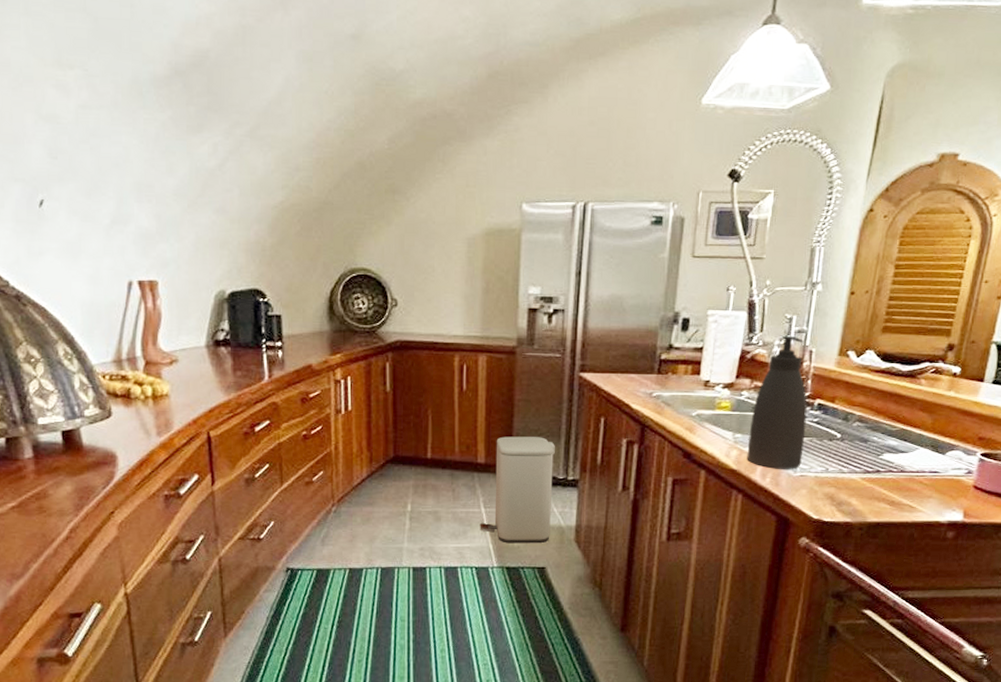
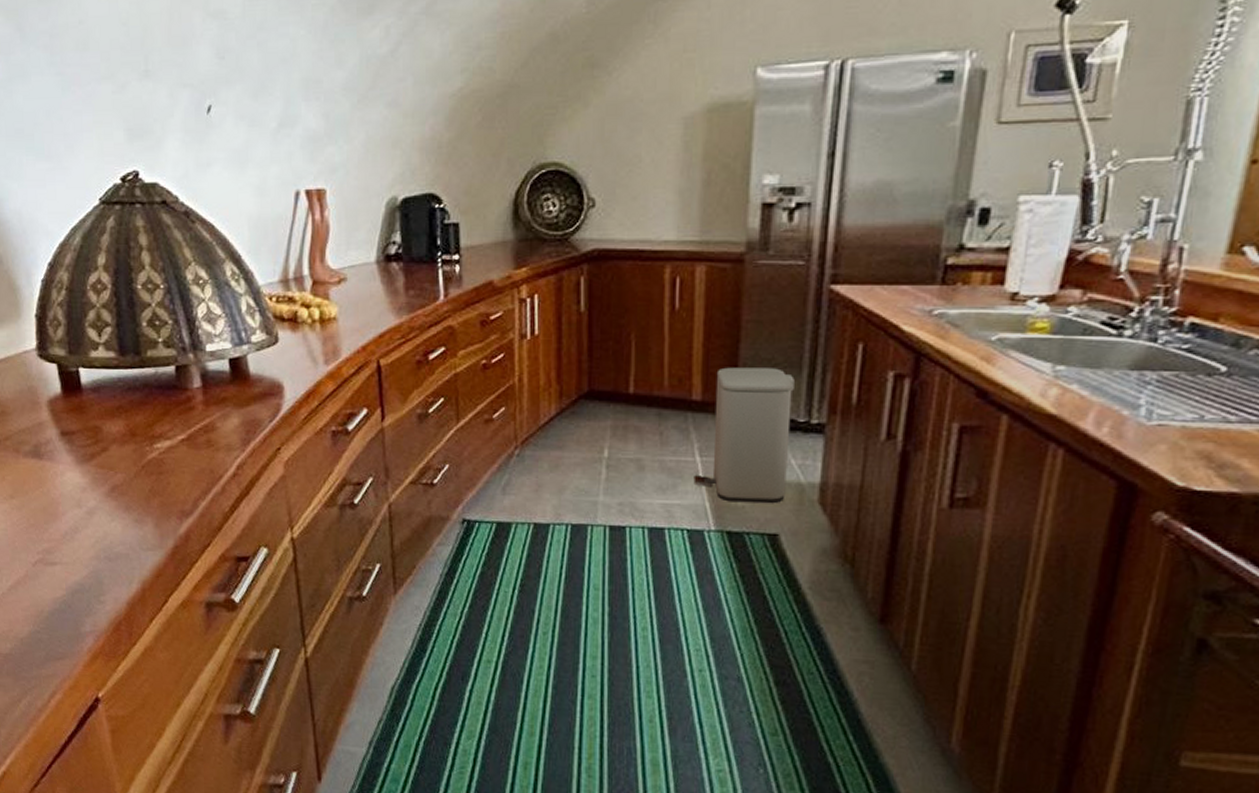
soap dispenser: present [747,335,807,469] -> none [1073,226,1172,416]

